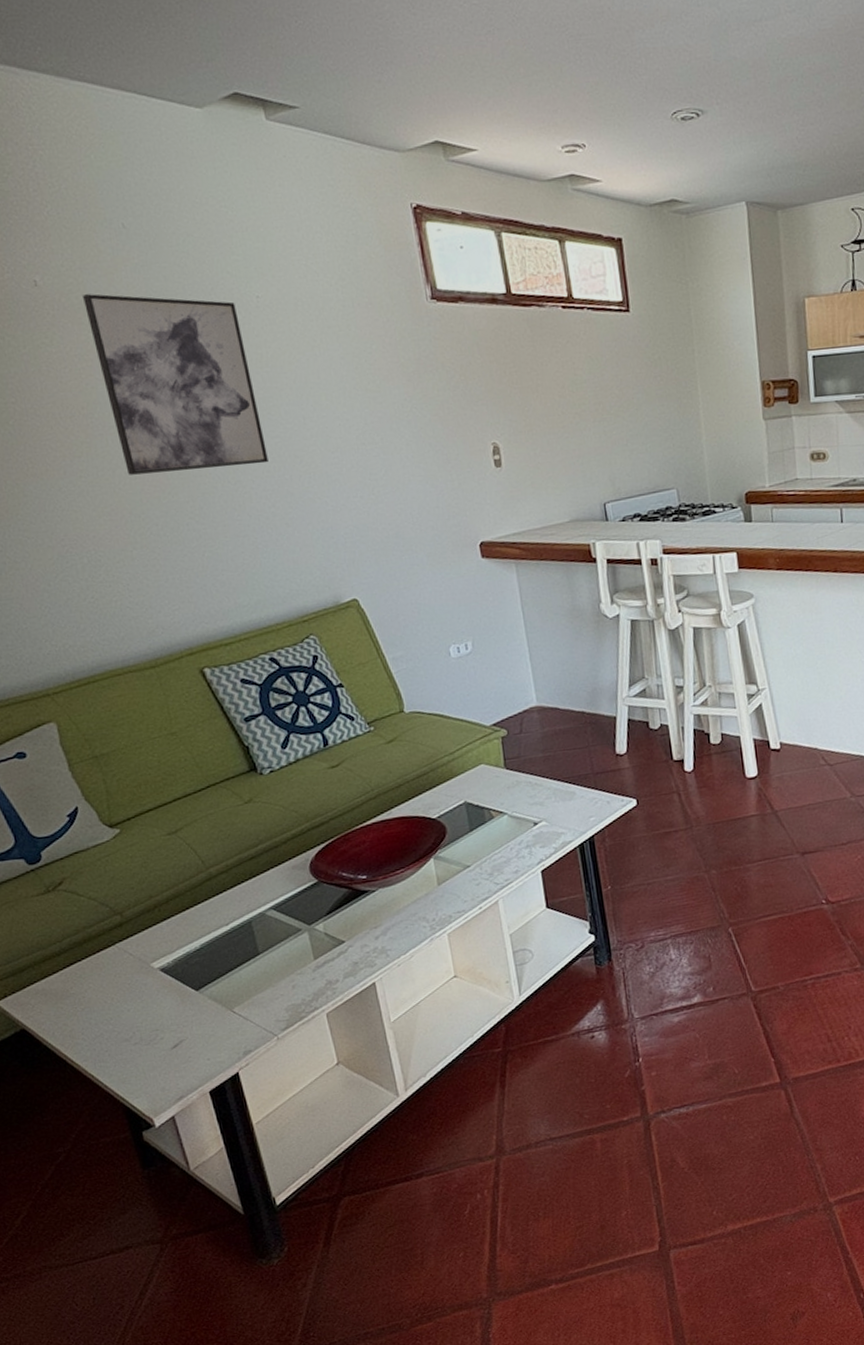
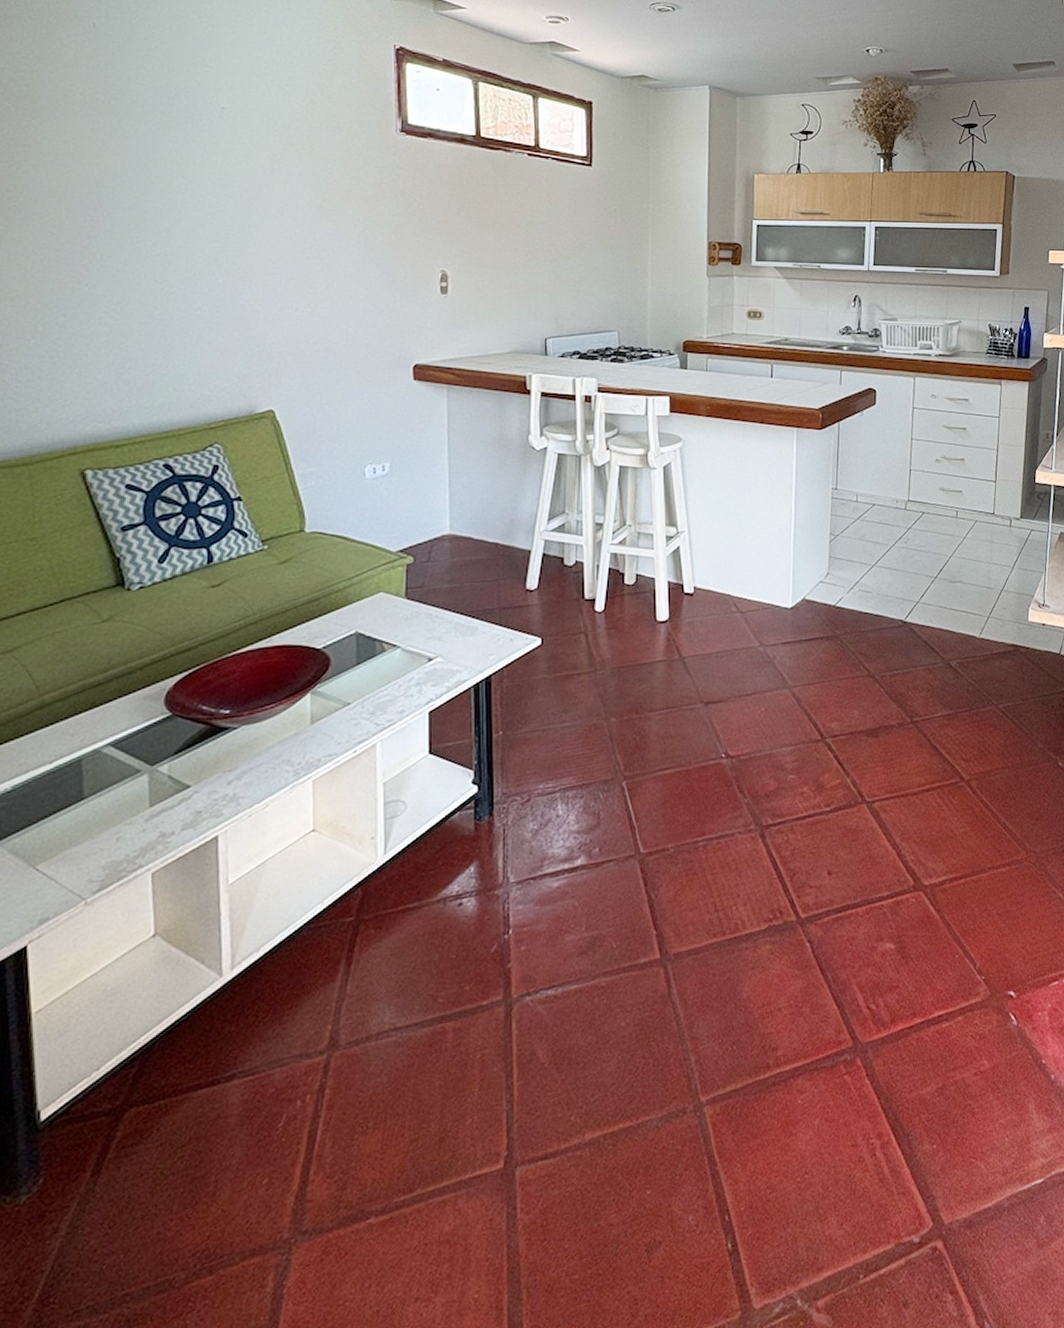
wall art: present [83,294,269,475] -> none [34,83,204,266]

